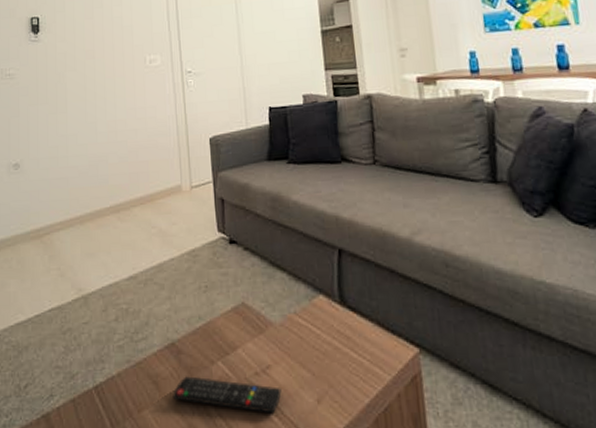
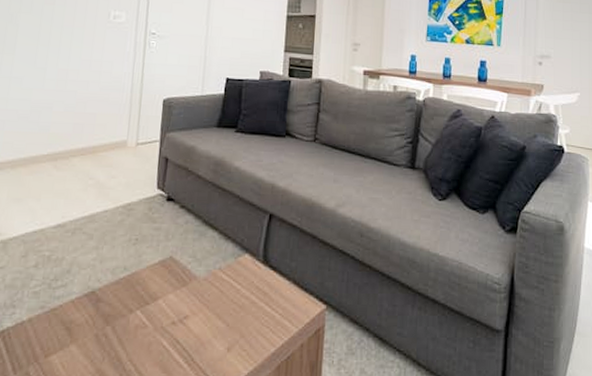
remote control: present [172,376,282,414] -> none [84,323,195,360]

